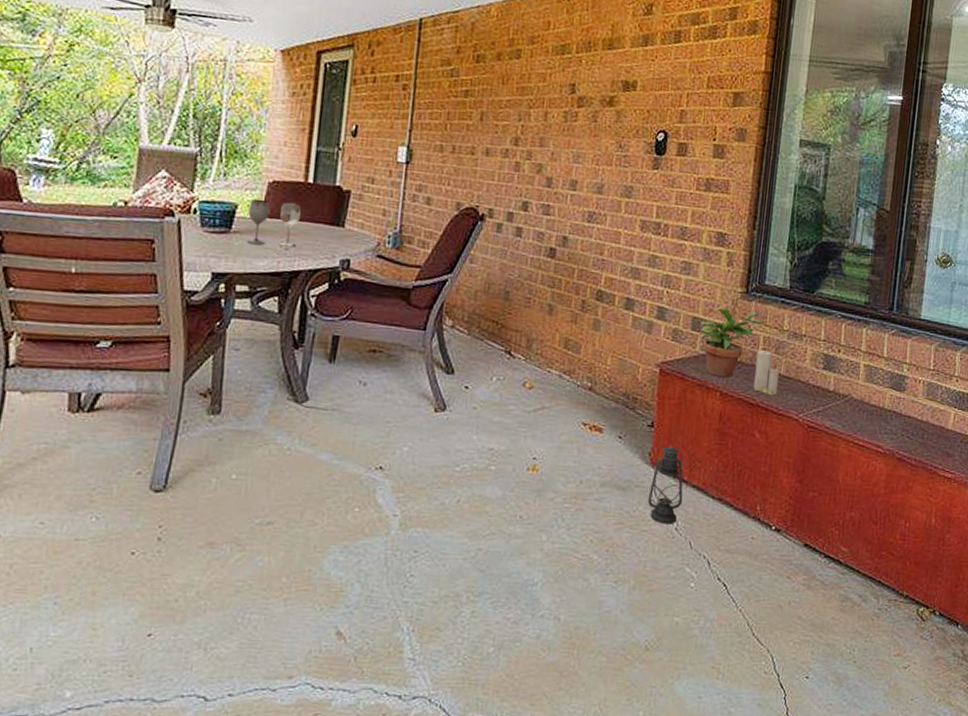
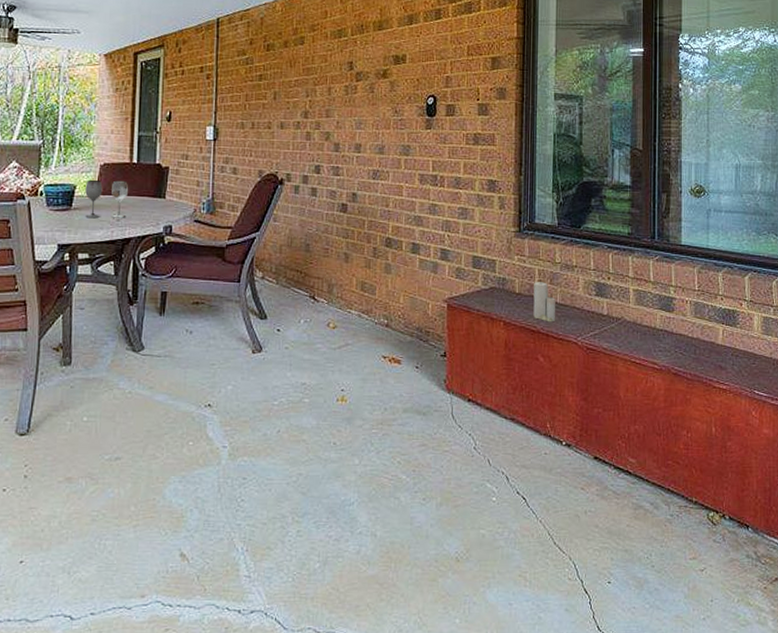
lantern: present [647,444,684,524] -> none [446,371,479,444]
potted plant: present [700,307,762,378] -> none [481,246,535,309]

